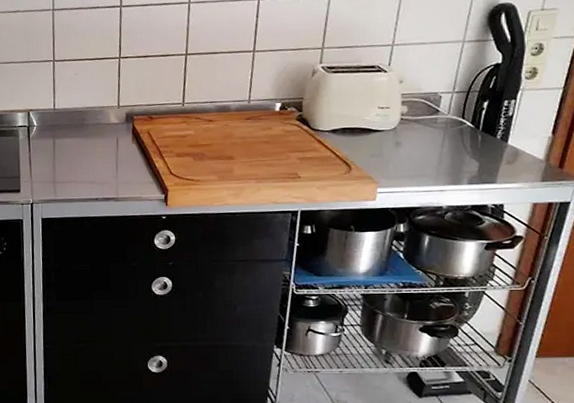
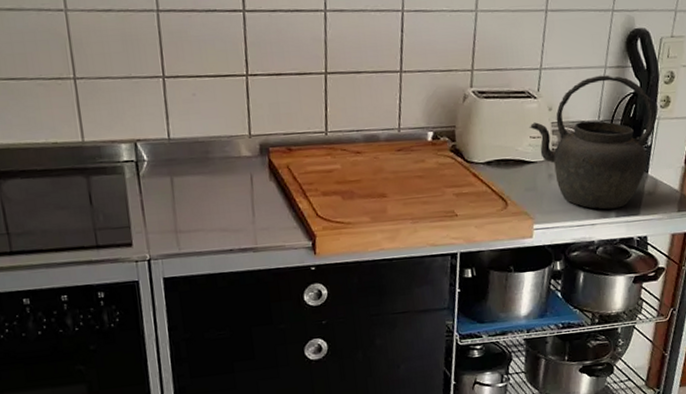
kettle: none [377,48,519,177] -> present [529,75,656,210]

